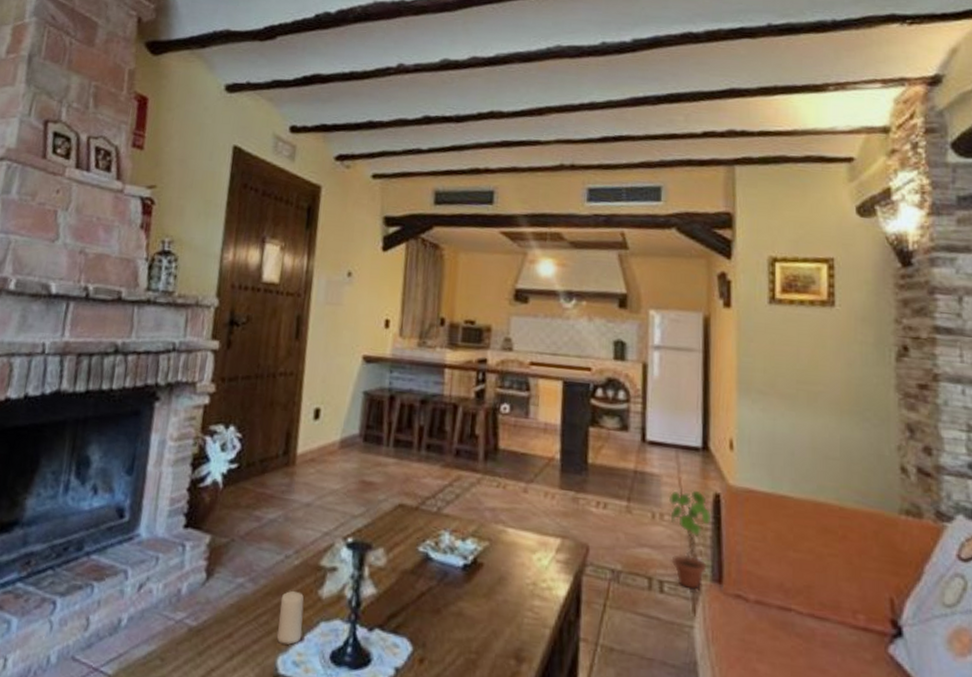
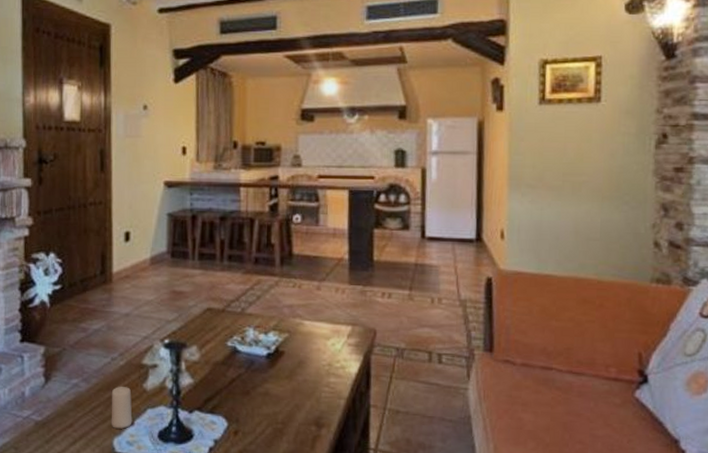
potted plant: present [669,490,712,590] -> none [447,276,484,359]

